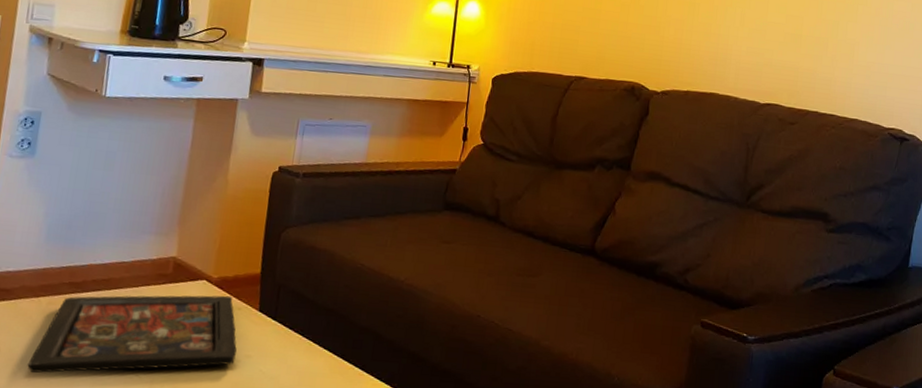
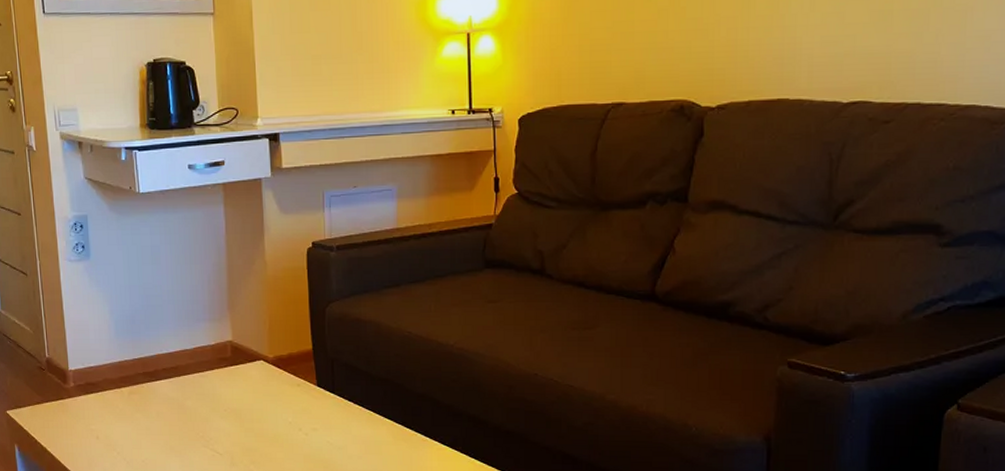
decorative tray: present [27,295,237,373] -> none [123,373,303,455]

